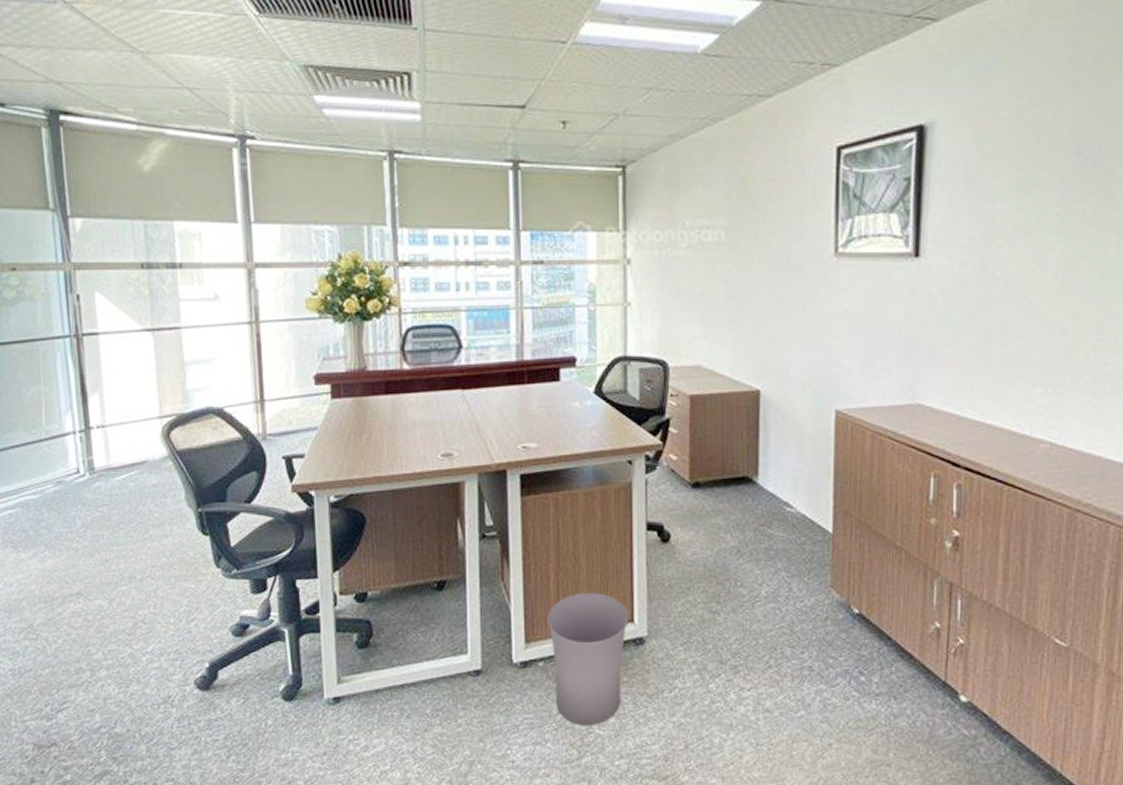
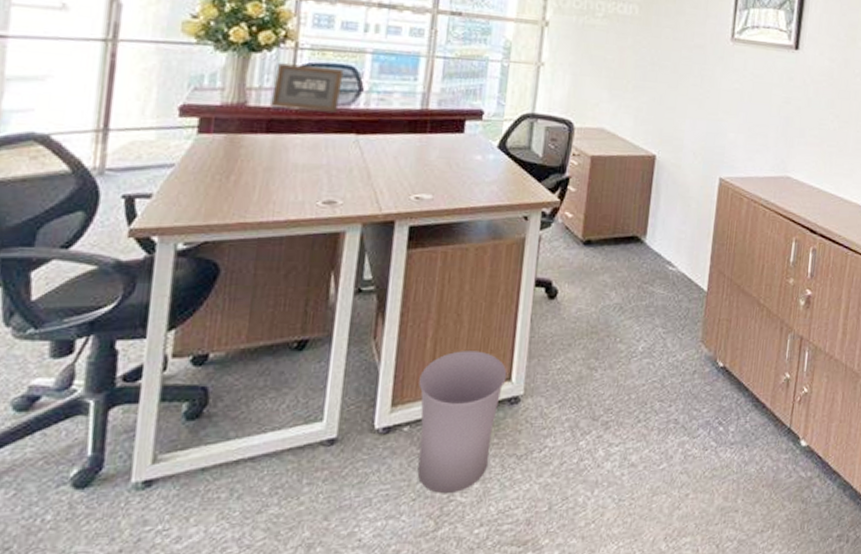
picture frame: none [385,328,444,371] -> present [271,63,344,113]

